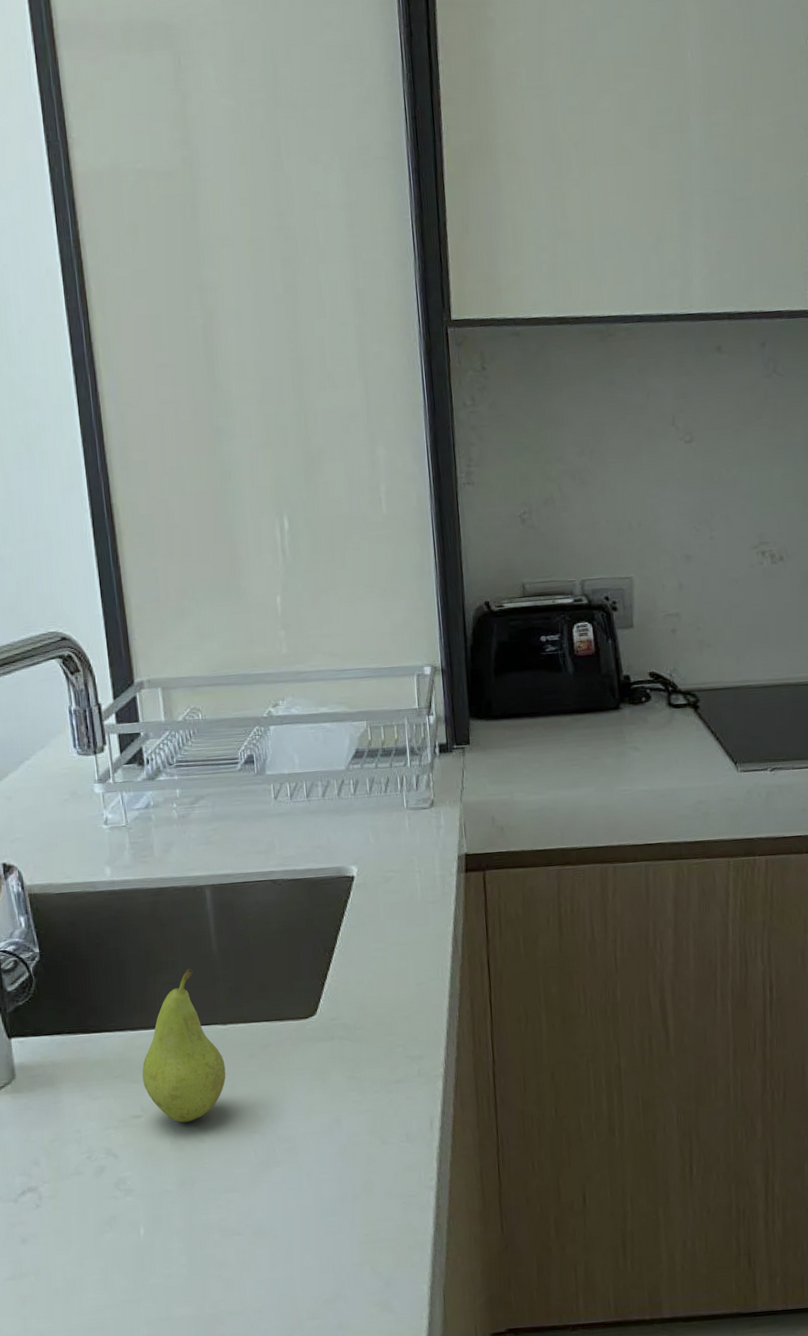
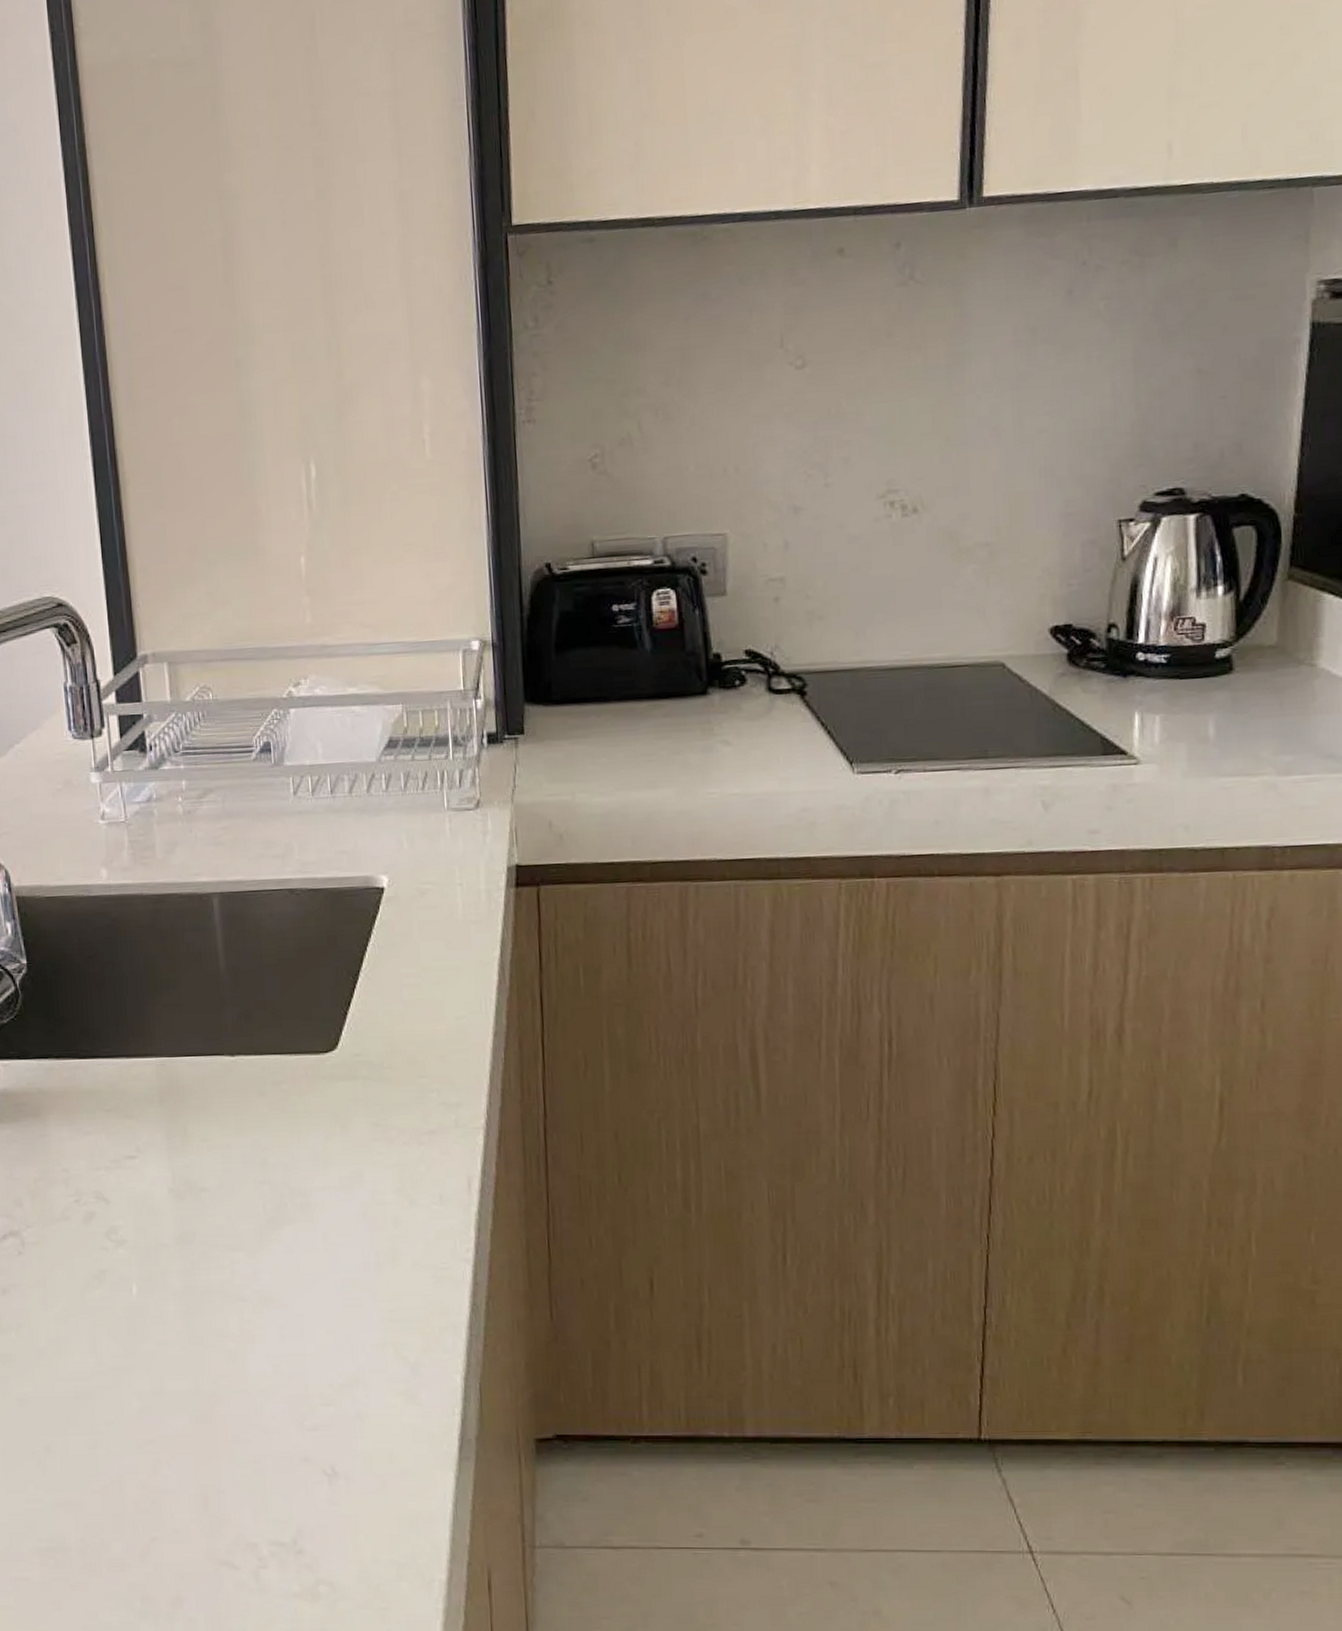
fruit: present [142,969,226,1123] -> none [138,989,233,1167]

